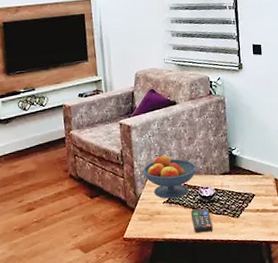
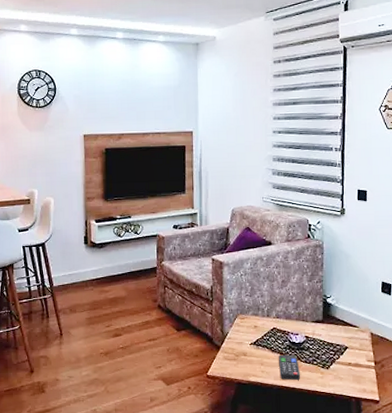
fruit bowl: present [143,154,197,199] -> none [232,294,289,341]

